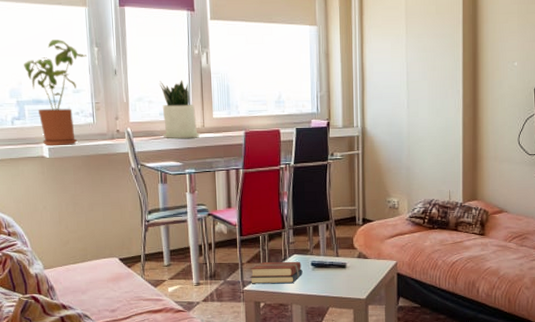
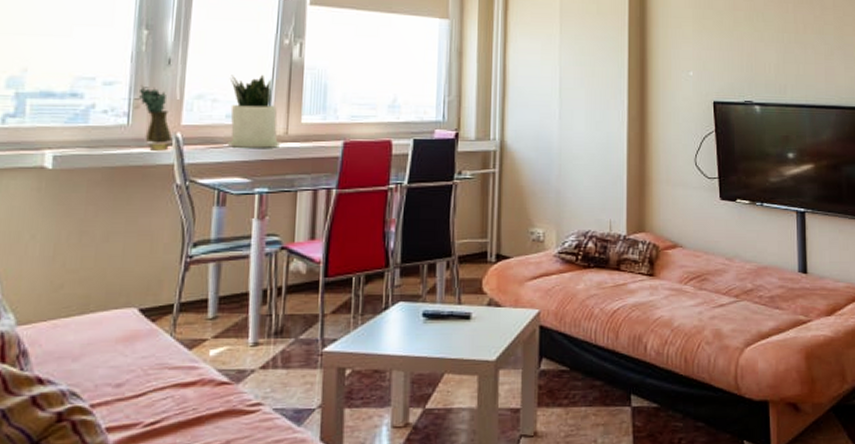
house plant: present [23,40,87,146] -> none [33,17,131,154]
vase: none [98,92,125,142] -> present [138,85,172,151]
books: present [249,261,303,284] -> none [333,311,410,343]

